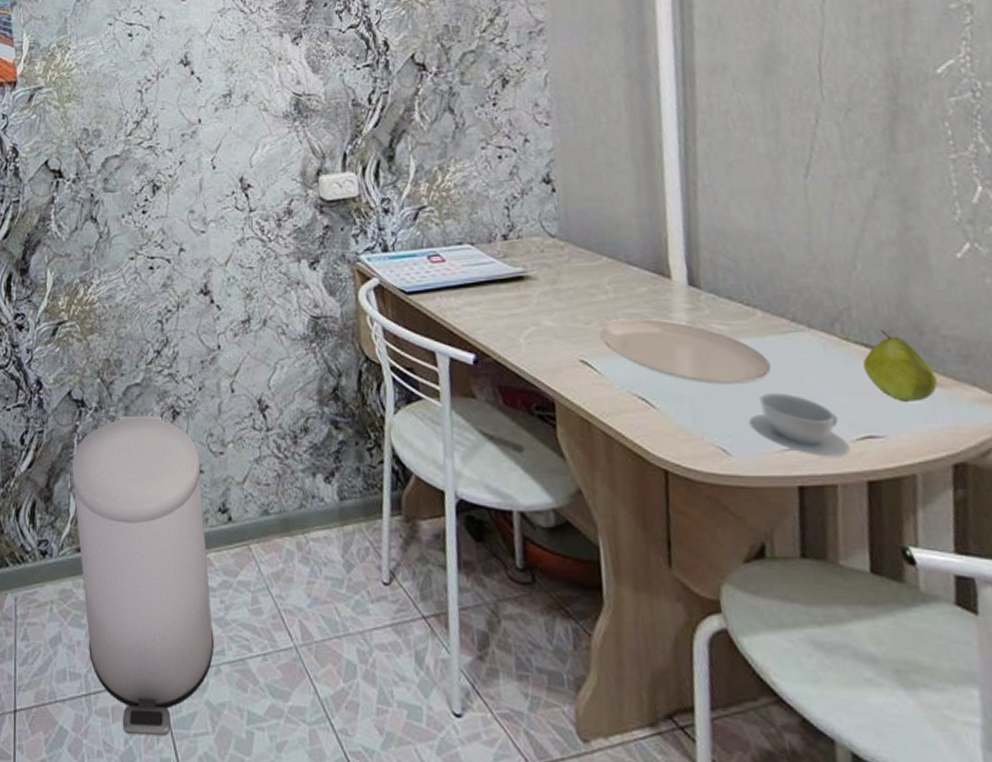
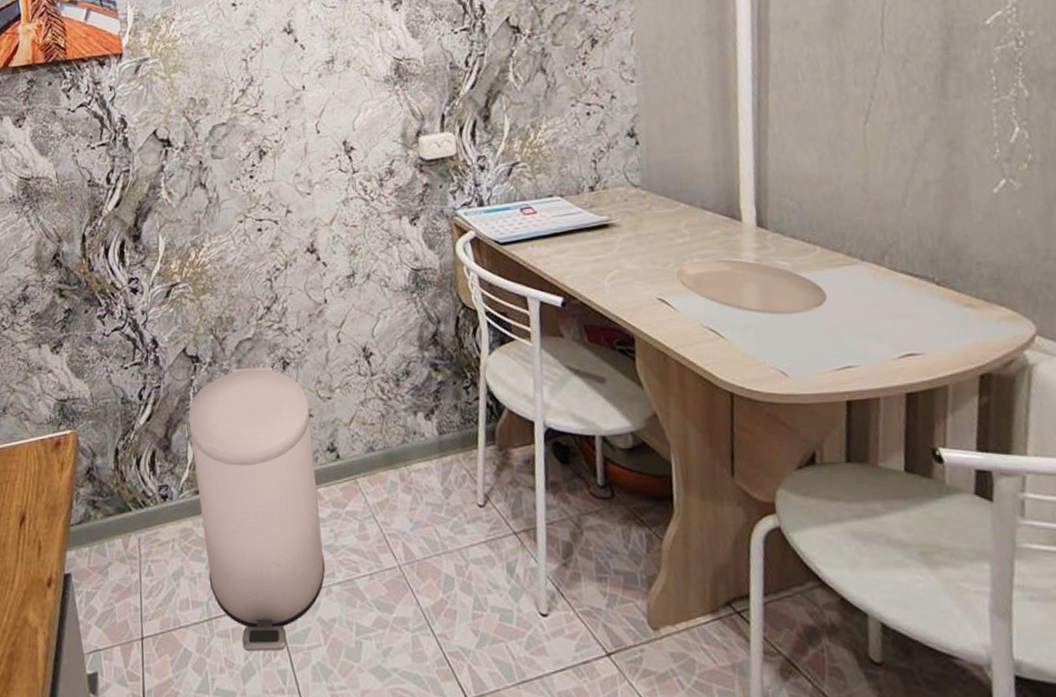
teacup: present [748,392,851,457] -> none [805,319,893,374]
fruit: present [863,330,938,402] -> none [907,260,971,323]

